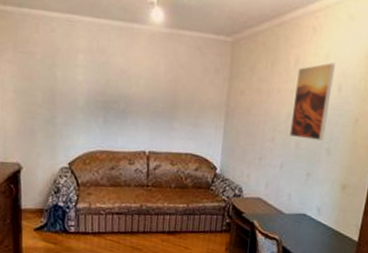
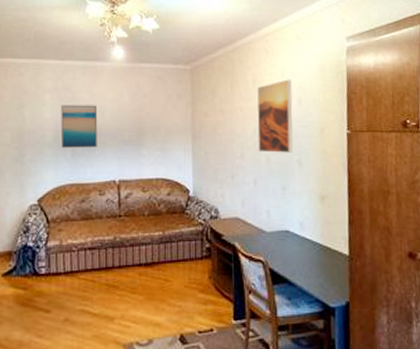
wall art: none [93,68,132,117] -> present [60,105,98,148]

